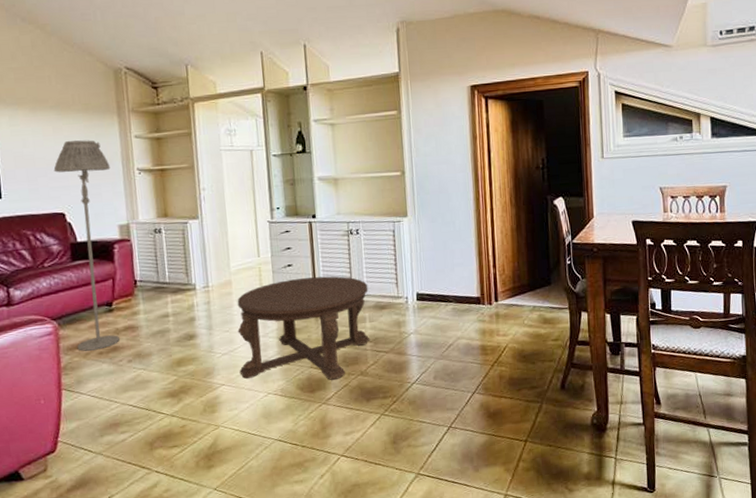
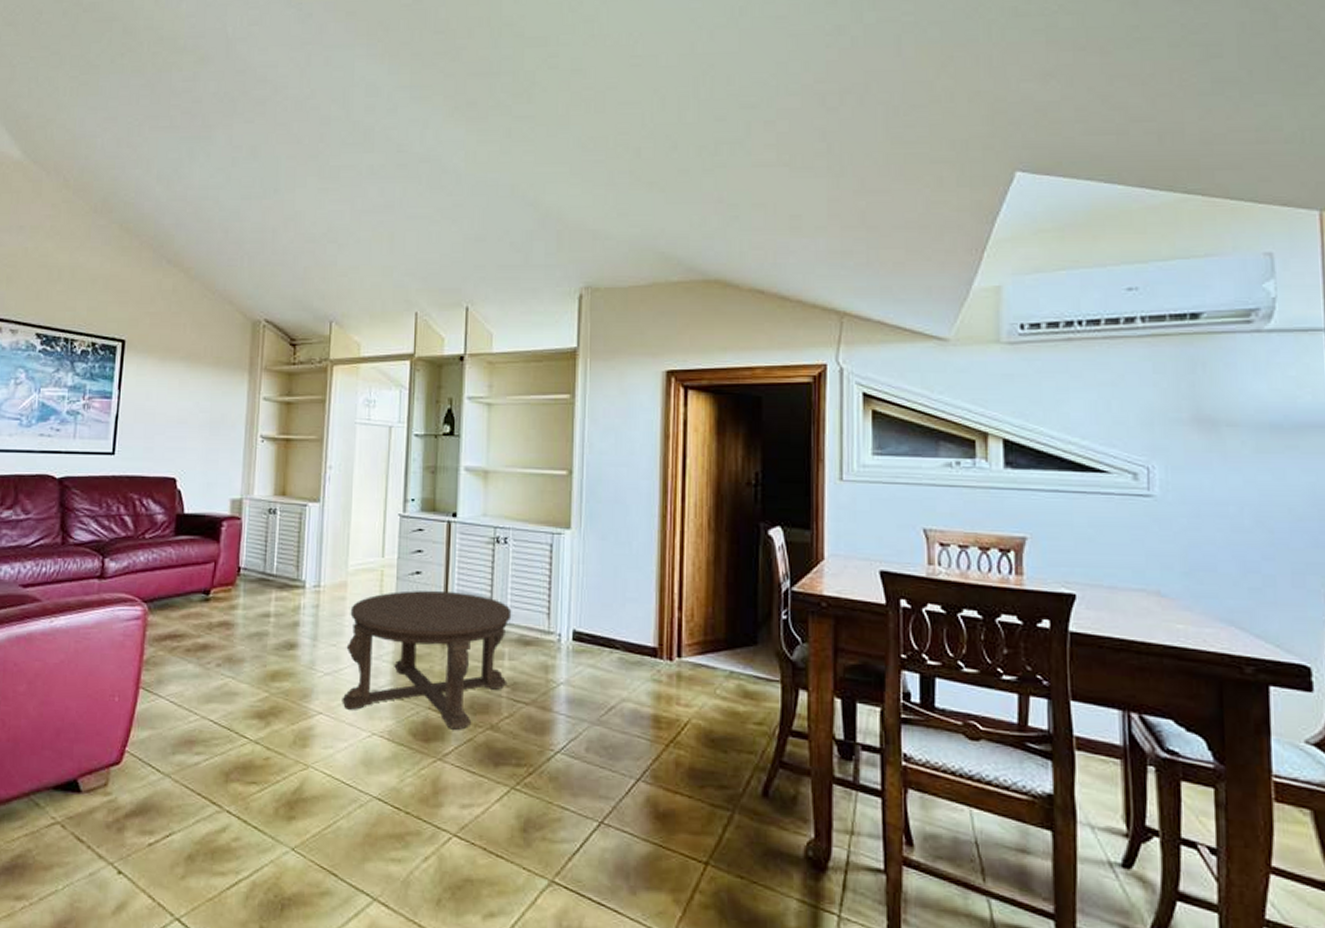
floor lamp: present [53,139,120,351] -> none [164,396,233,646]

